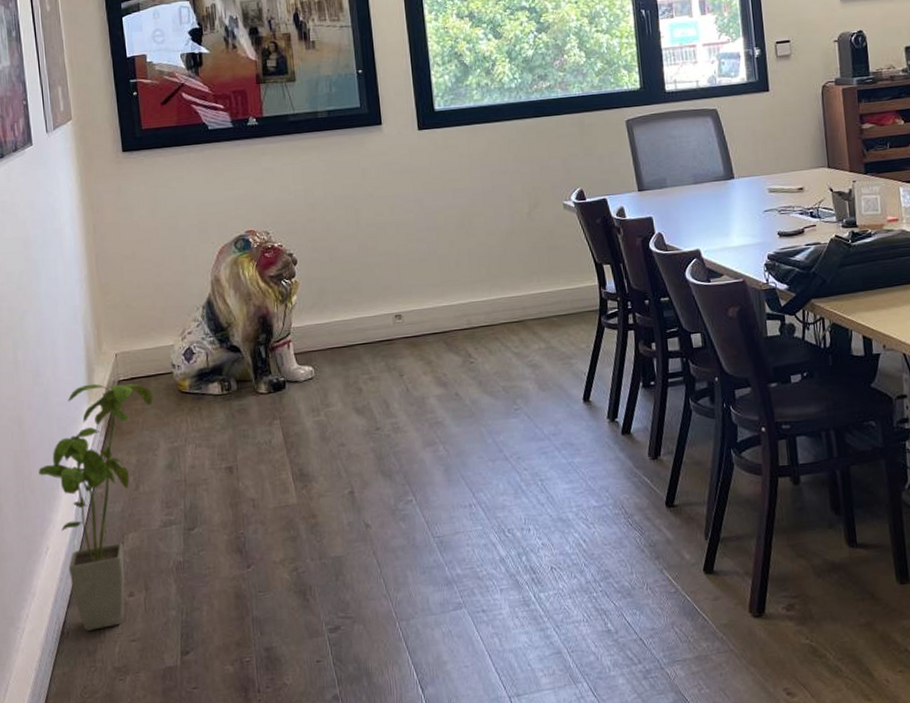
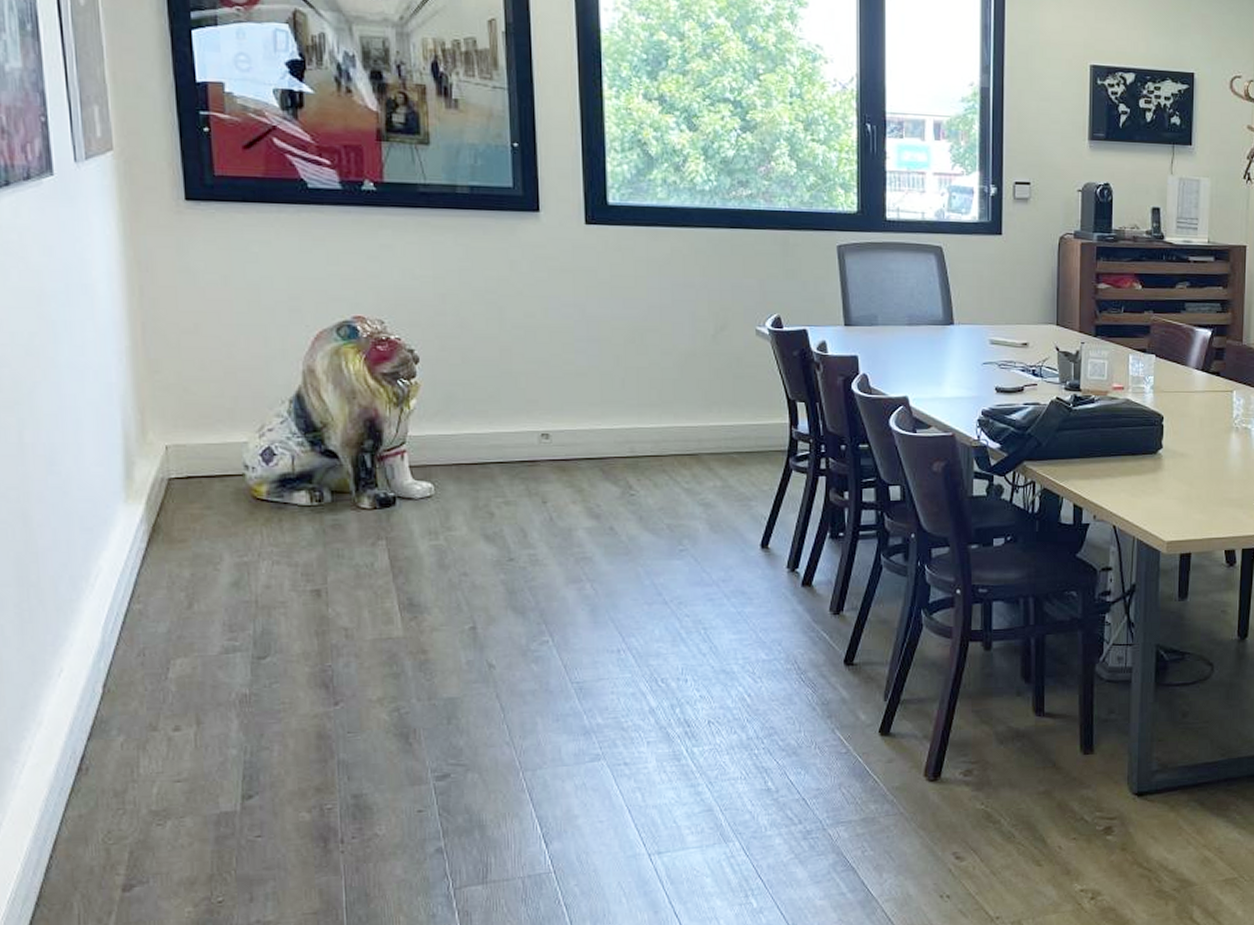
house plant: present [38,383,153,631] -> none [51,479,217,768]

